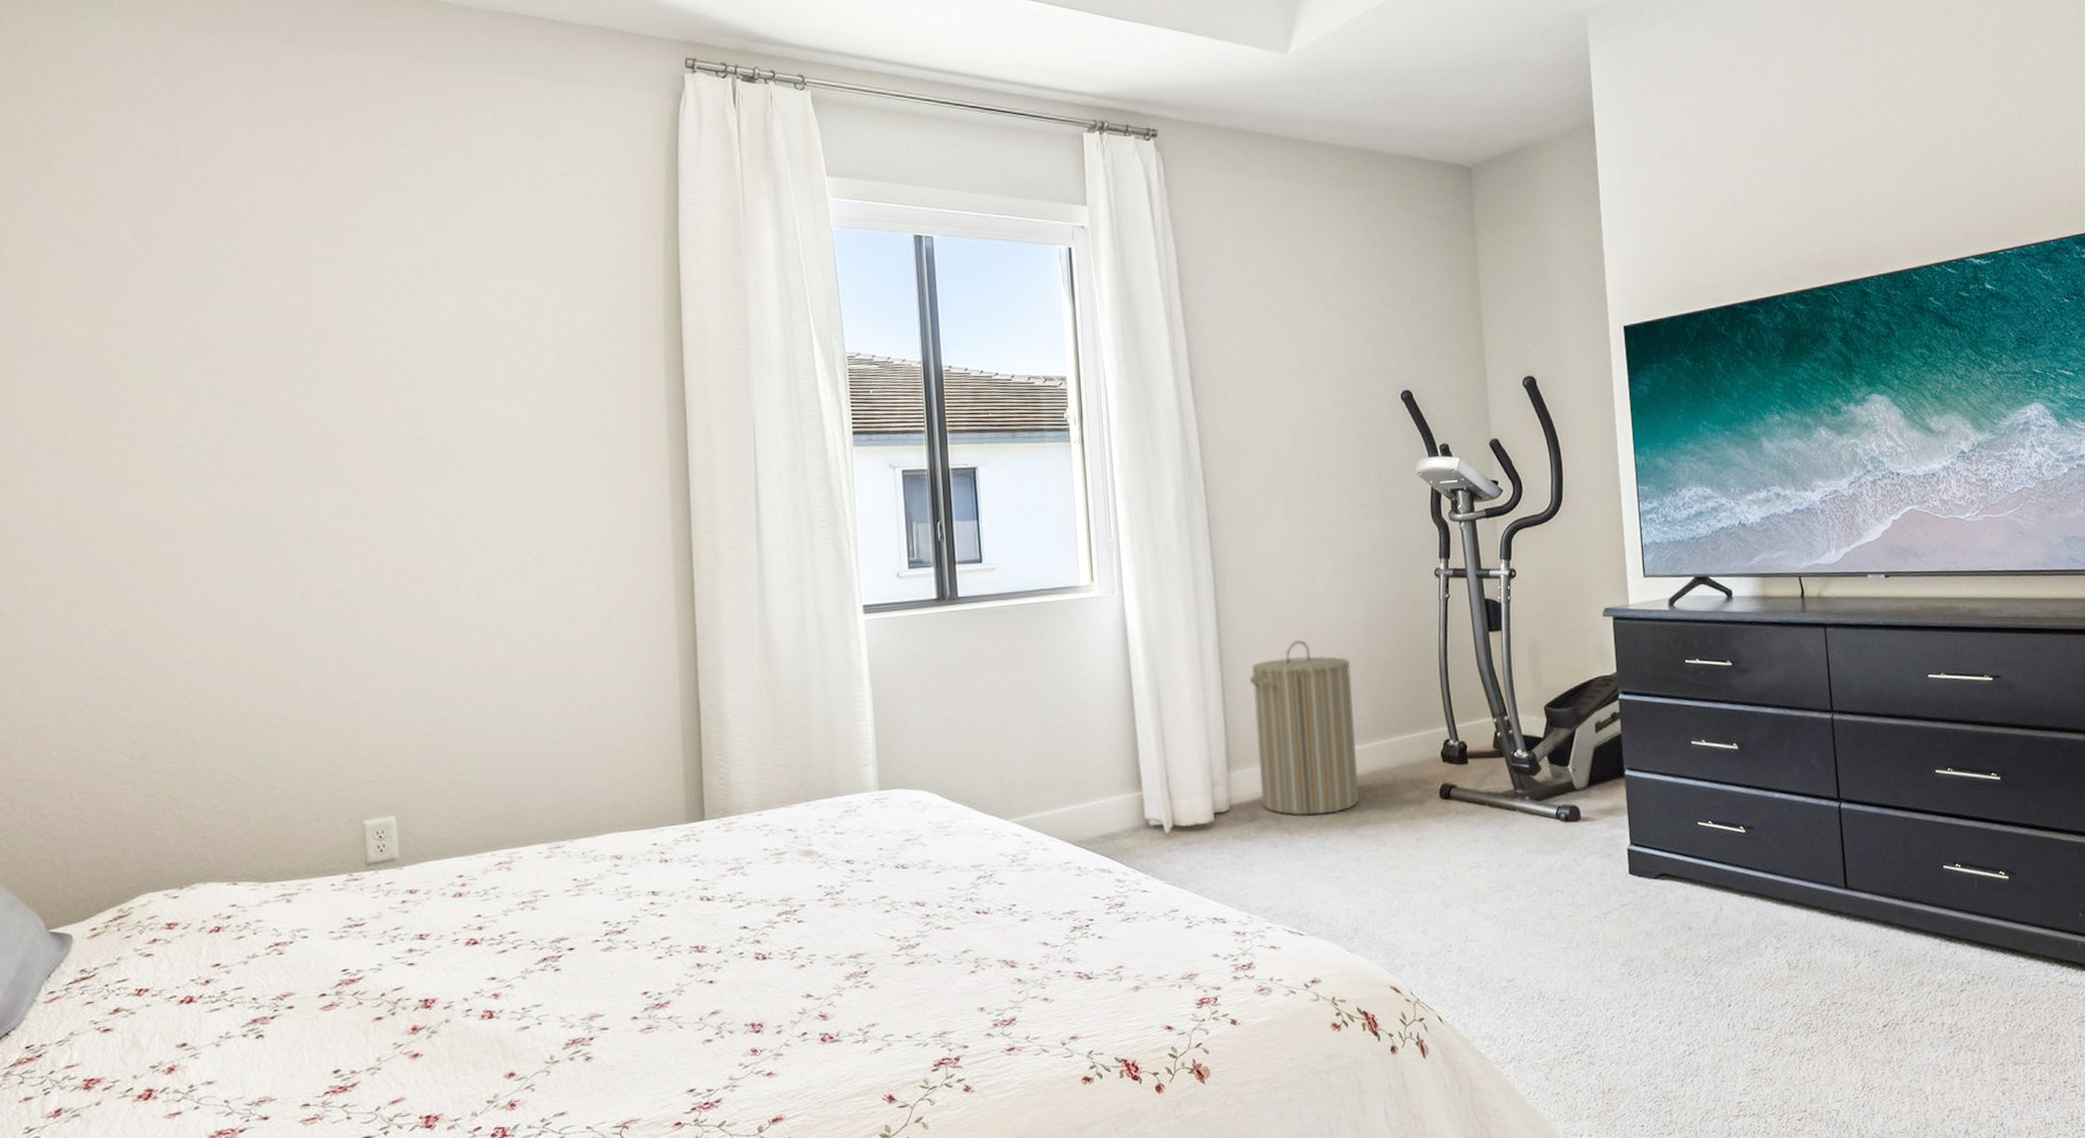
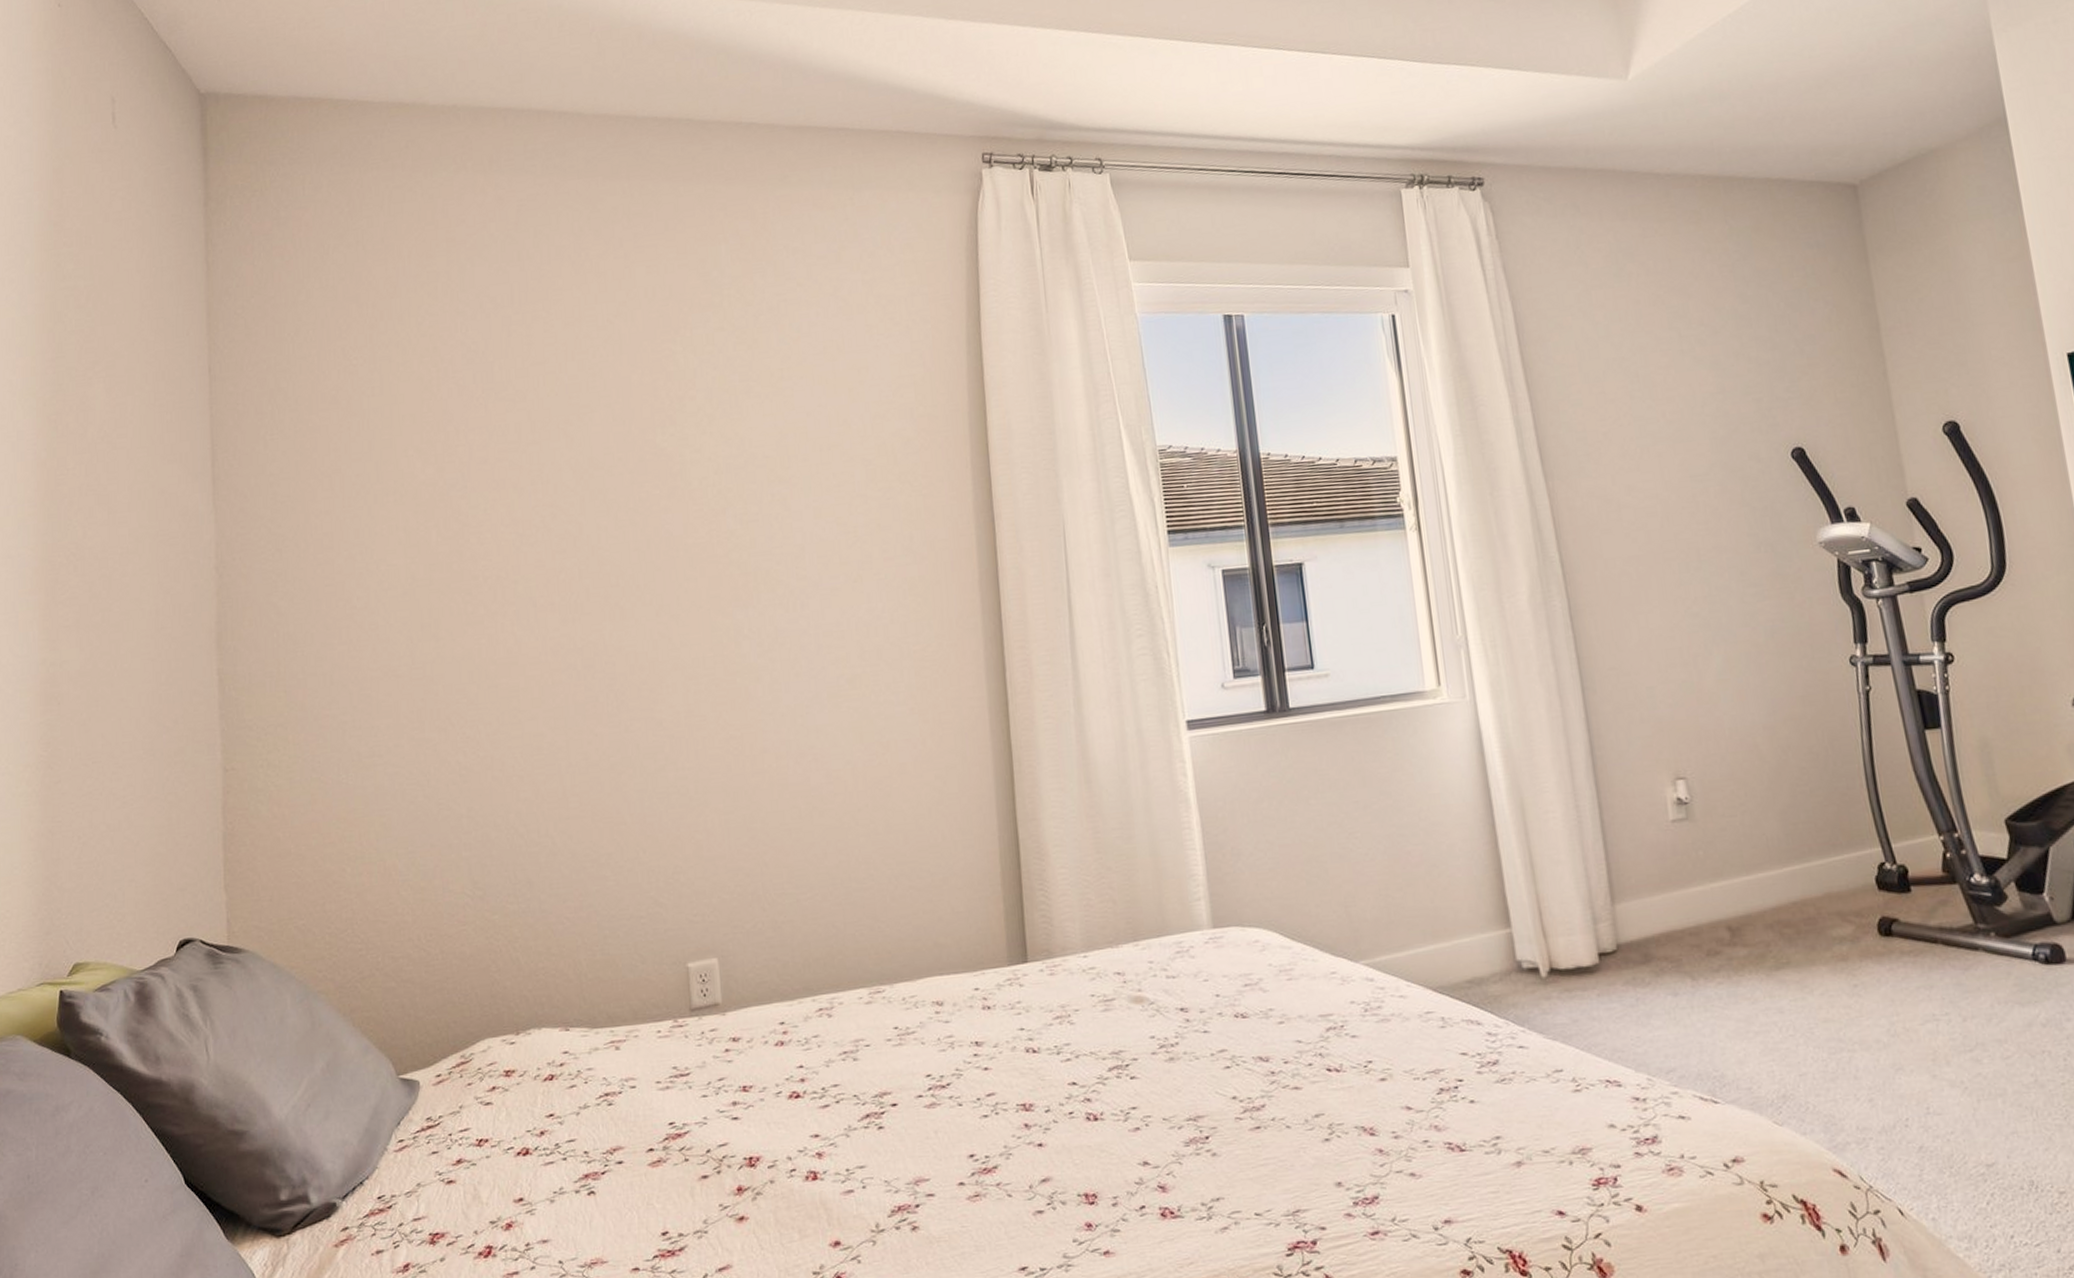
laundry hamper: present [1249,640,1359,816] -> none [1630,746,1776,957]

